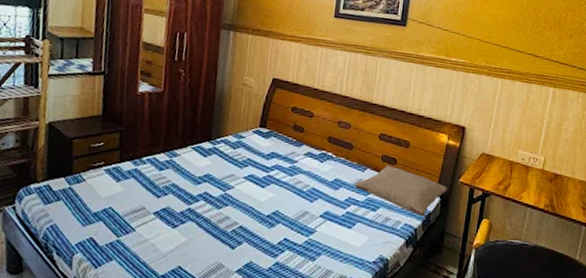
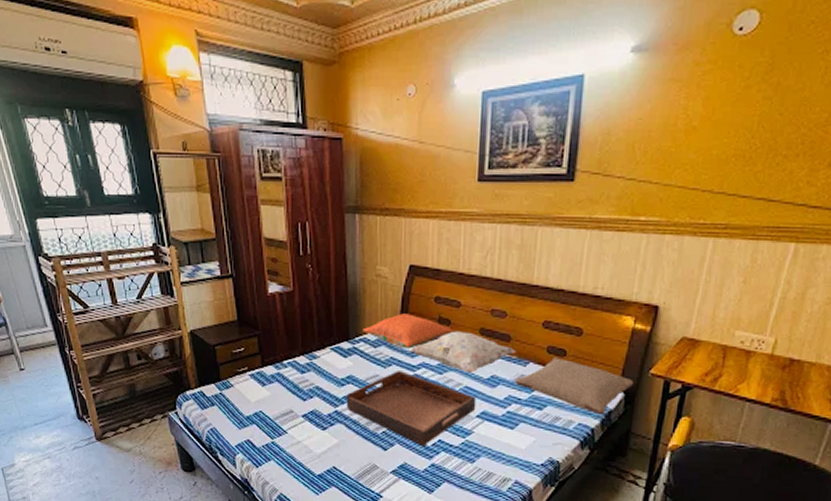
serving tray: none [200,171,321,246] -> present [346,371,477,447]
pillow: none [224,119,305,152] -> present [363,313,452,349]
decorative pillow: none [265,138,357,176] -> present [409,331,516,373]

